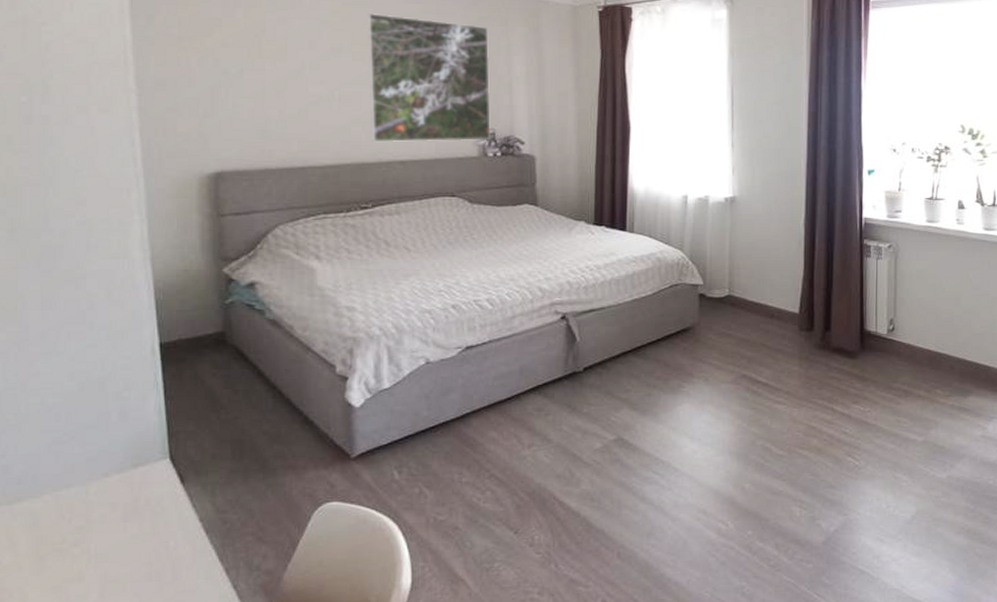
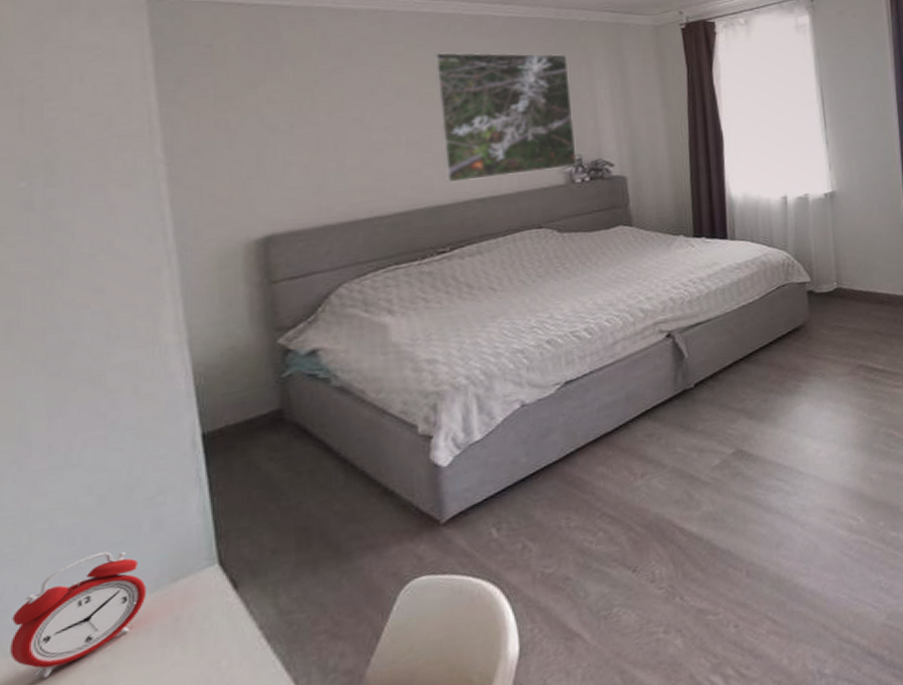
alarm clock: none [11,431,114,528] -> present [10,551,147,678]

